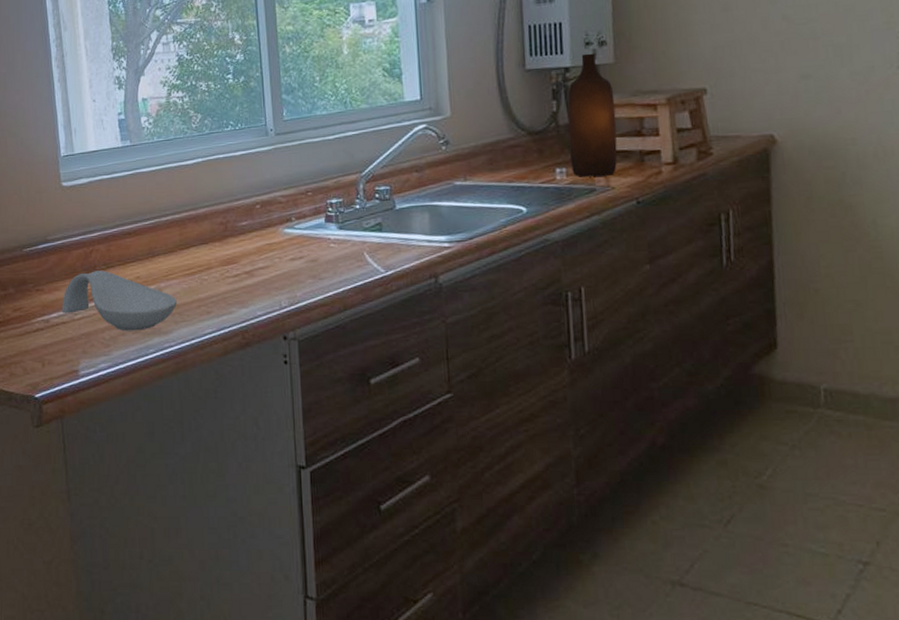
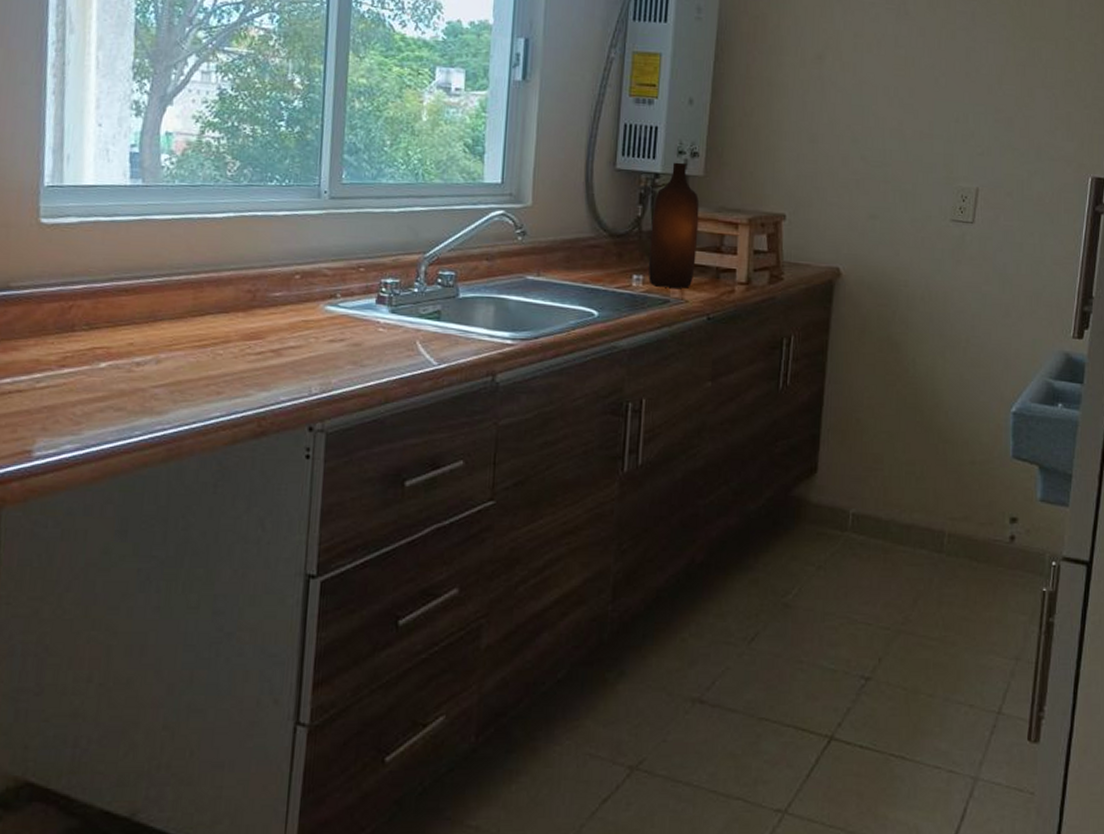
spoon rest: present [62,270,177,331] -> none [18,331,179,408]

